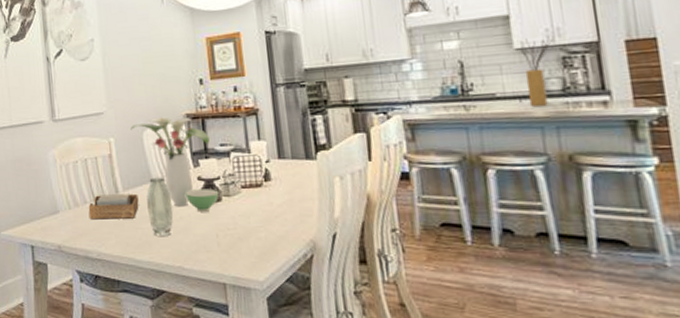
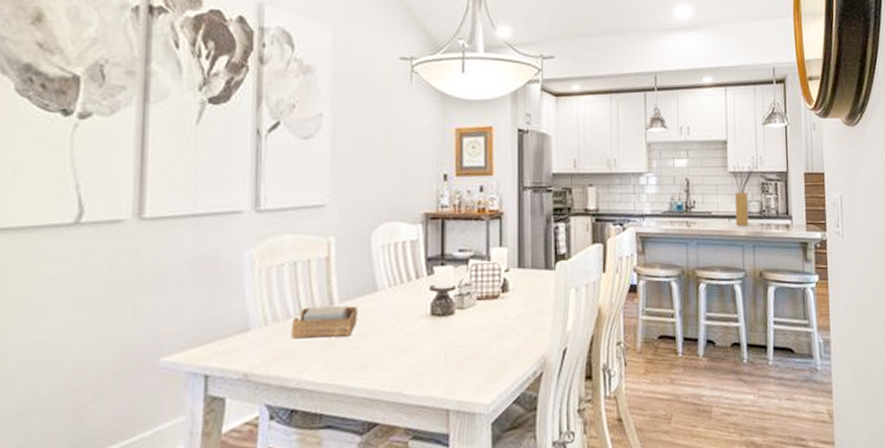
flower arrangement: present [130,117,210,207] -> none [357,215,448,322]
vase: present [146,177,174,236] -> none [367,286,398,357]
bowl: present [184,189,219,212] -> none [413,300,452,327]

